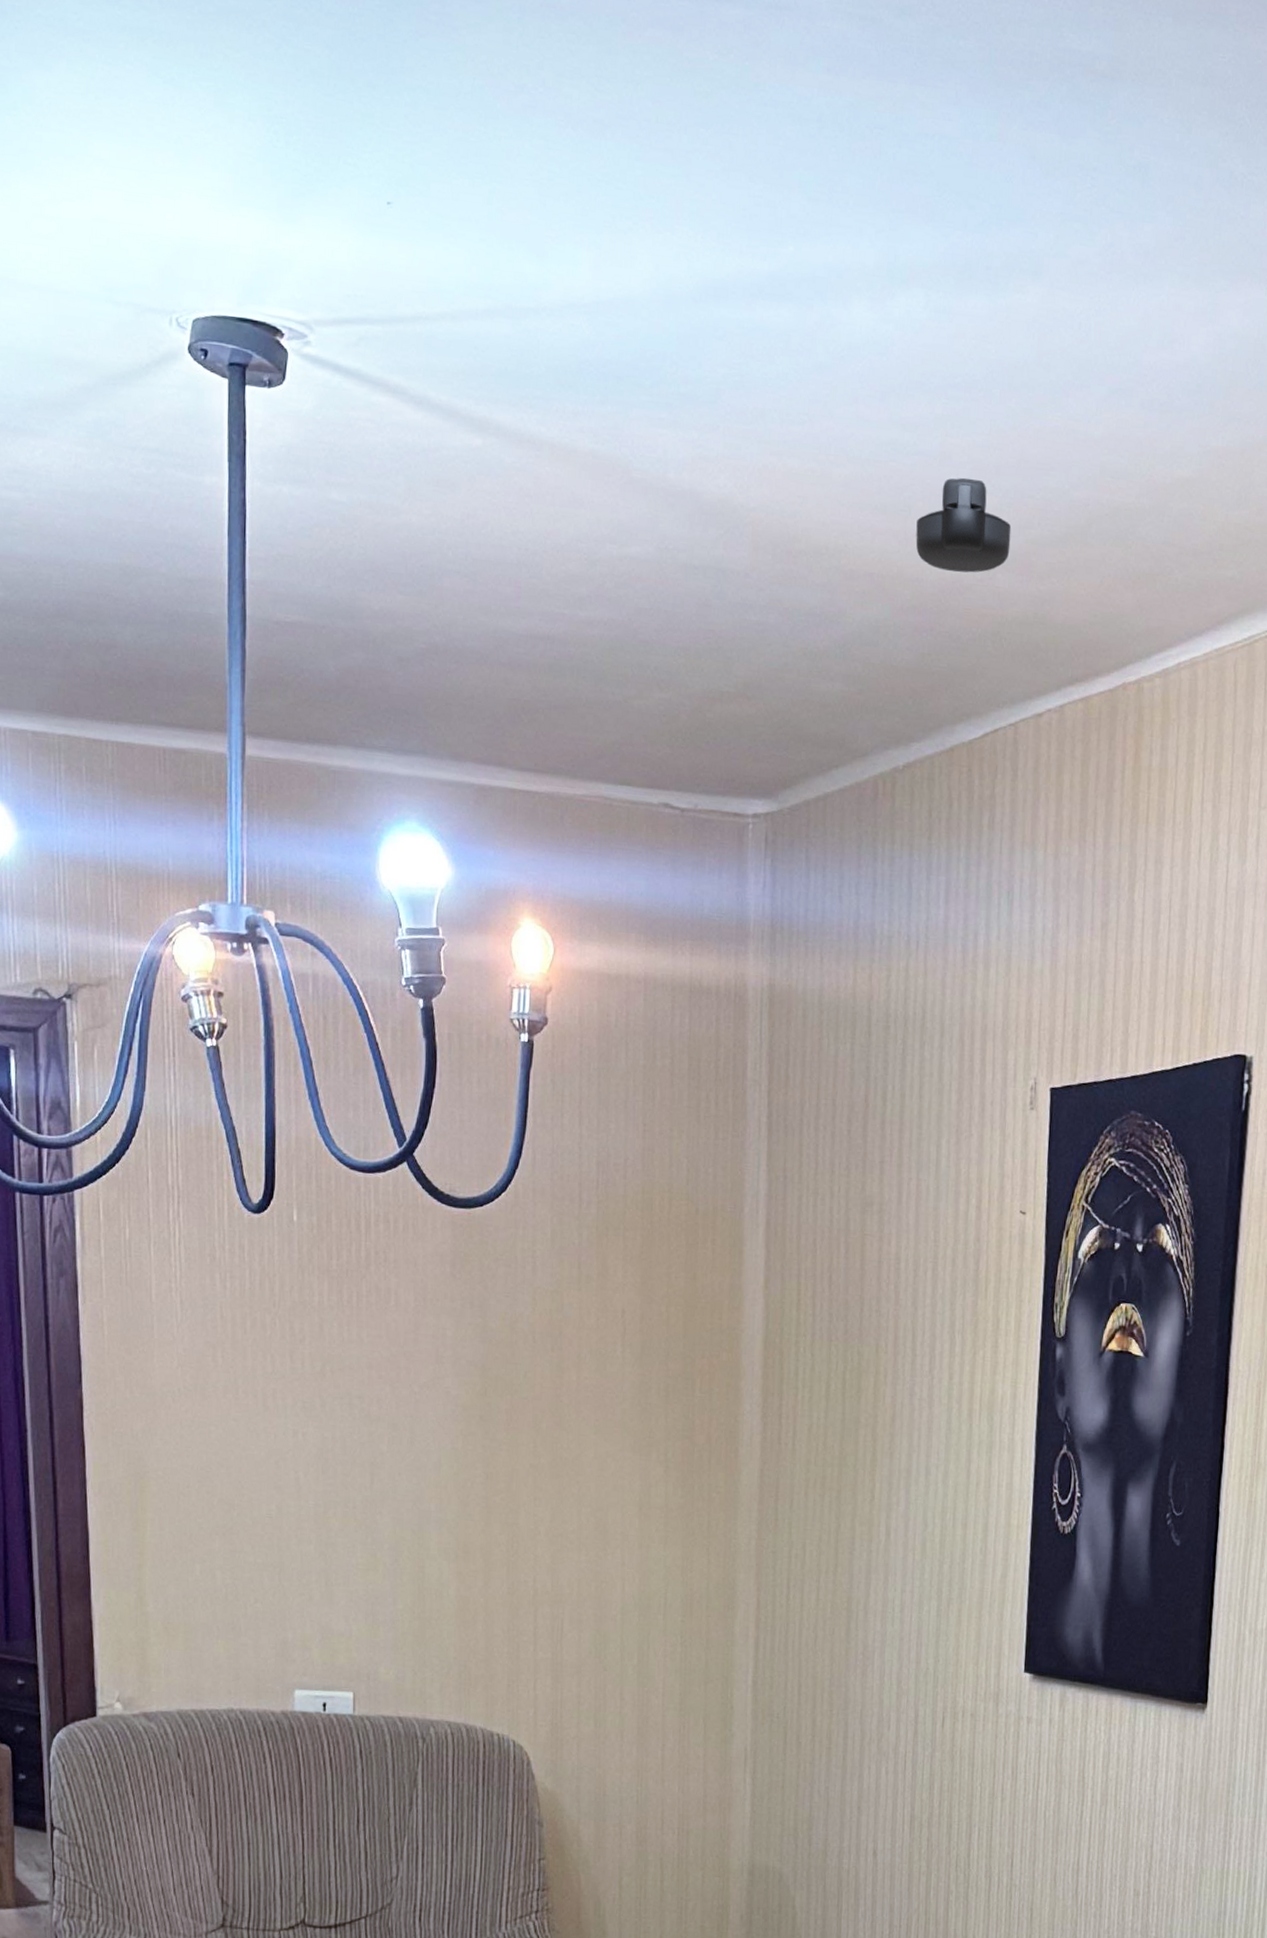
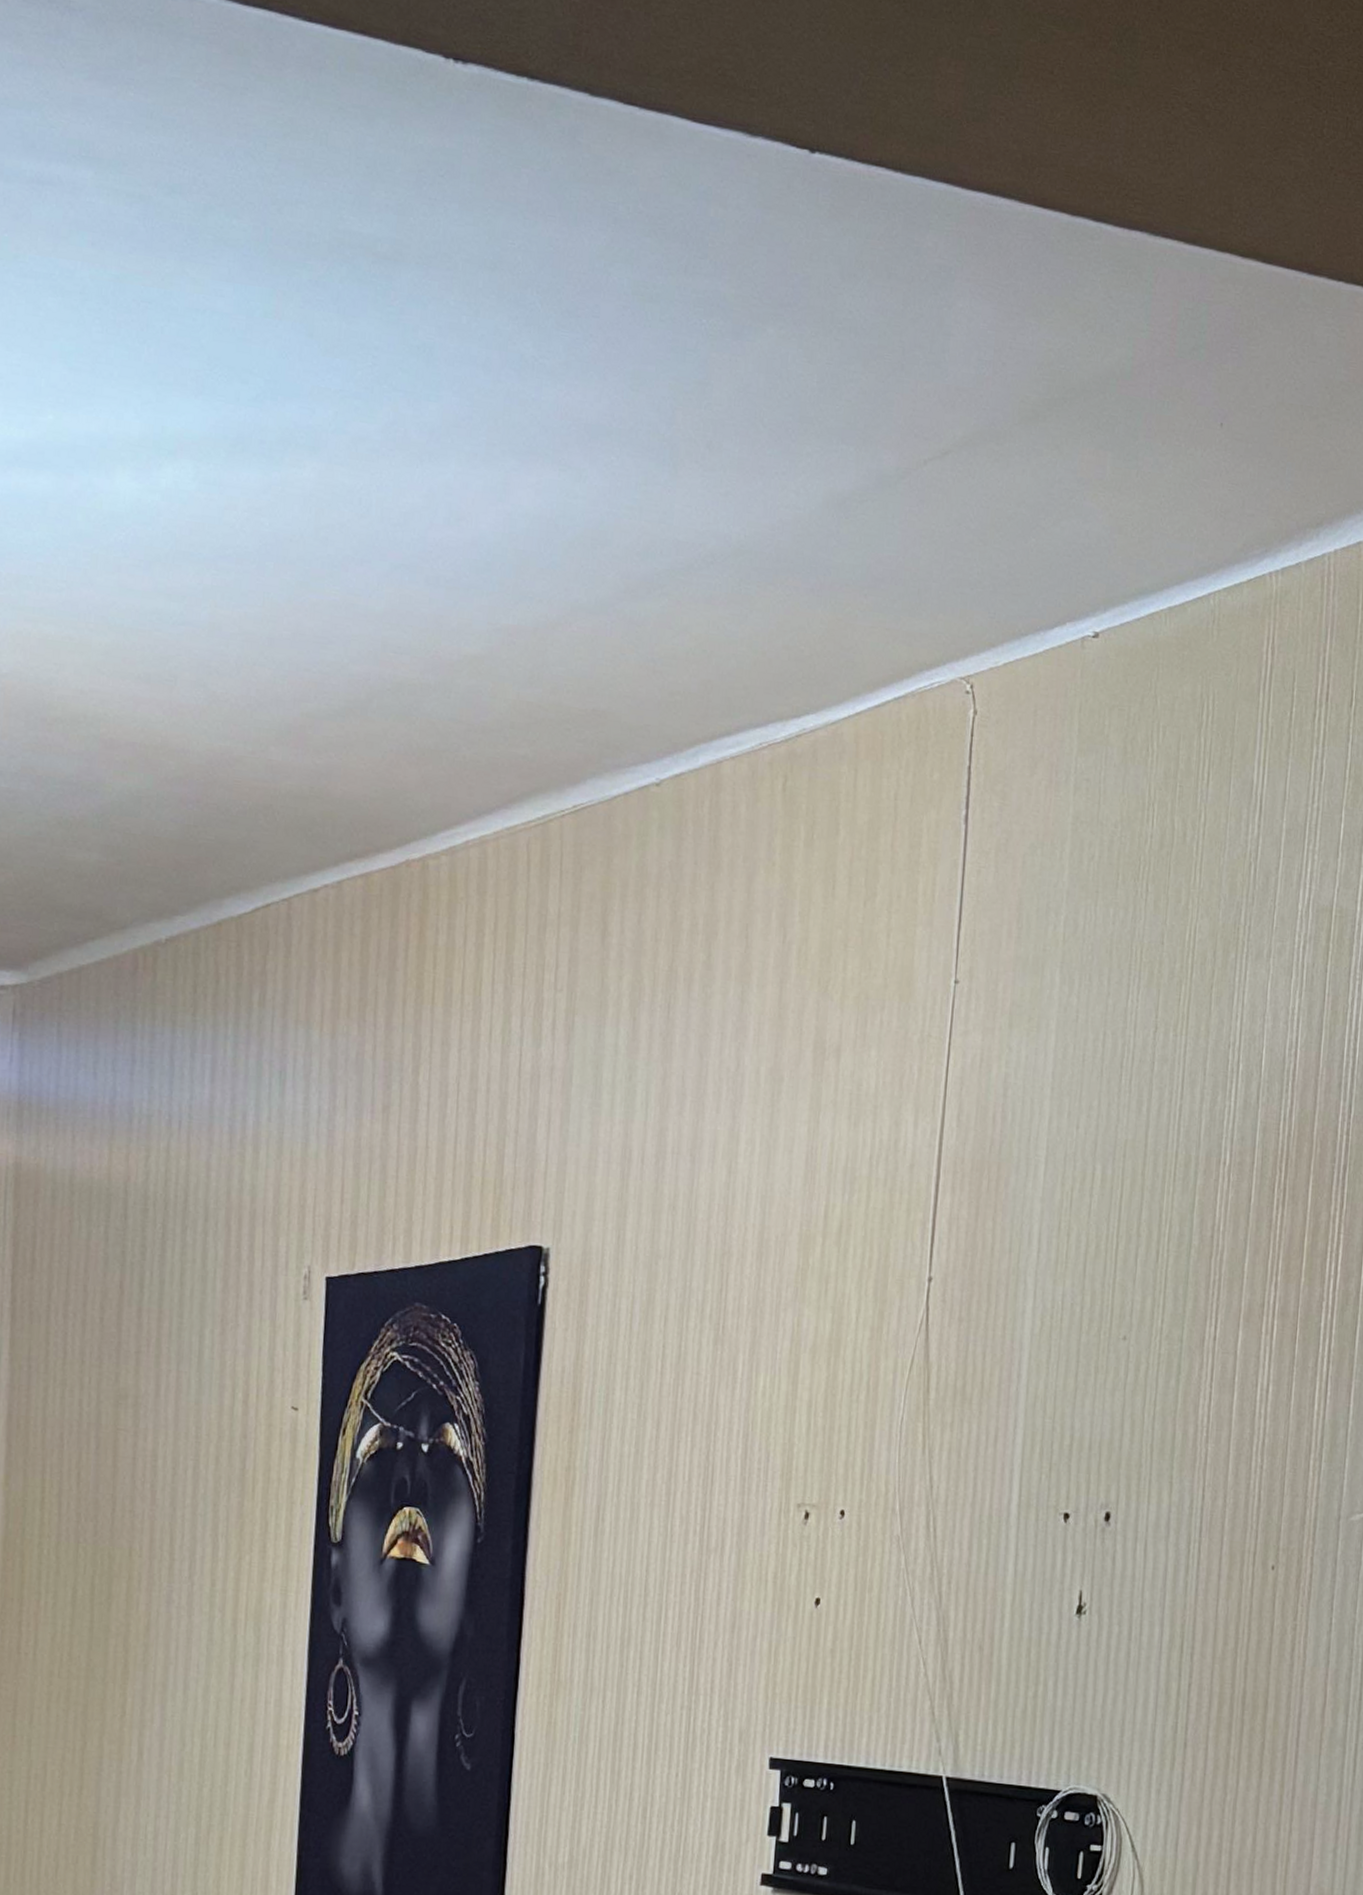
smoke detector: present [915,477,1012,573] -> none [181,649,286,745]

